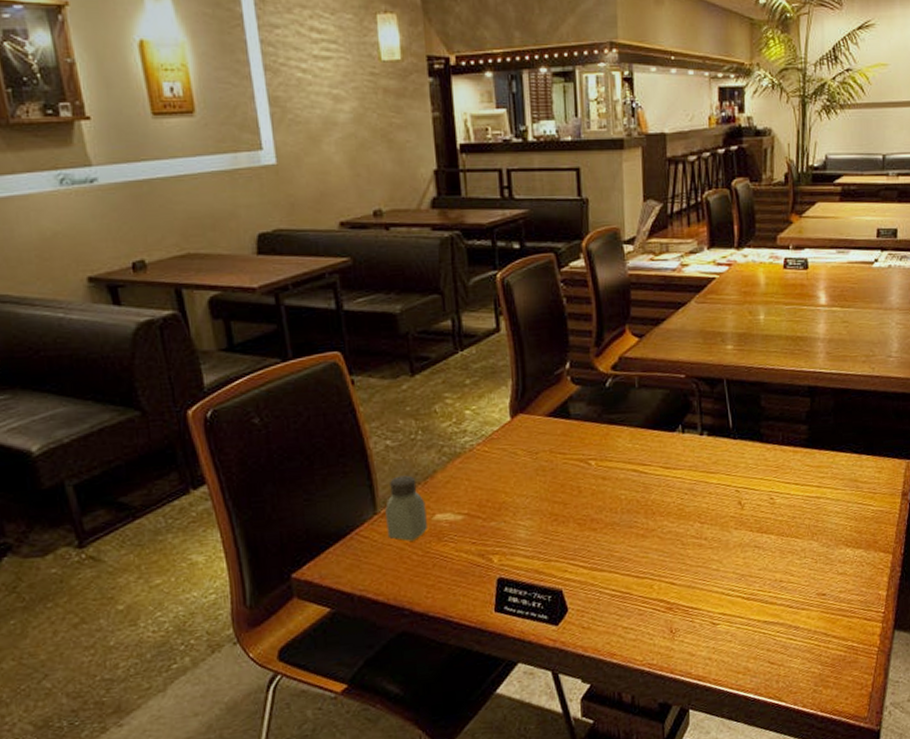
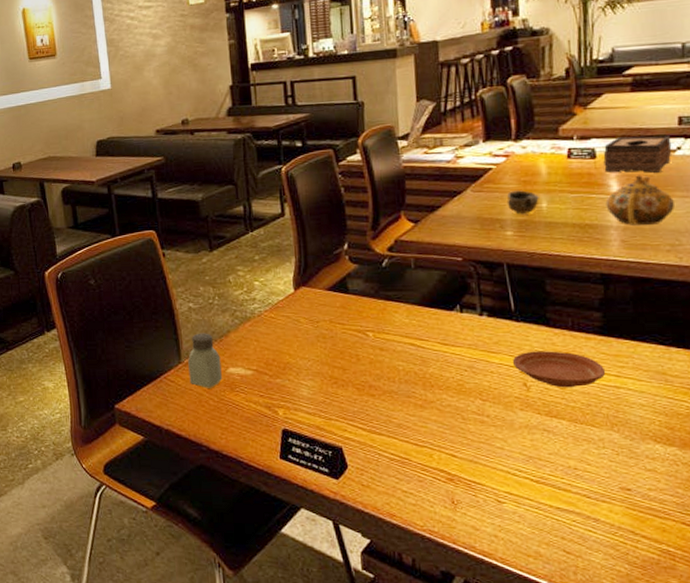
cup: none [728,302,758,328] -> present [506,190,539,215]
plate: none [730,466,809,503] -> present [513,351,606,388]
tissue box: none [814,247,871,285] -> present [603,135,672,173]
teapot: none [815,286,870,337] -> present [605,175,674,225]

